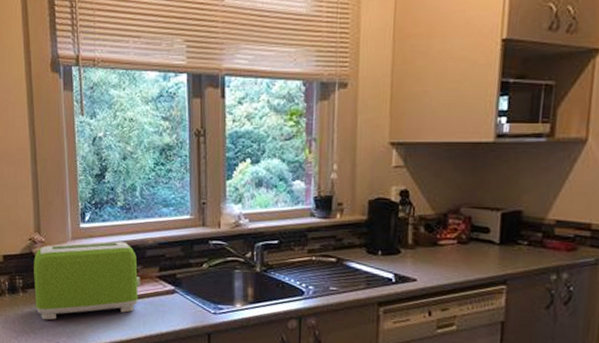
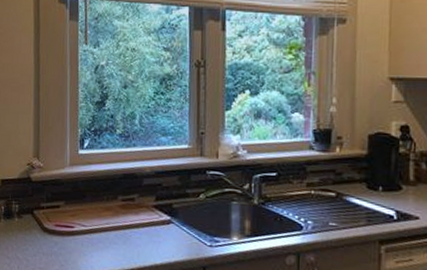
toaster: present [34,241,140,320] -> none [30,168,136,247]

